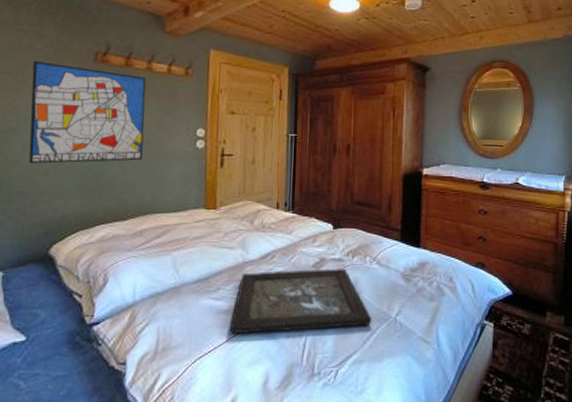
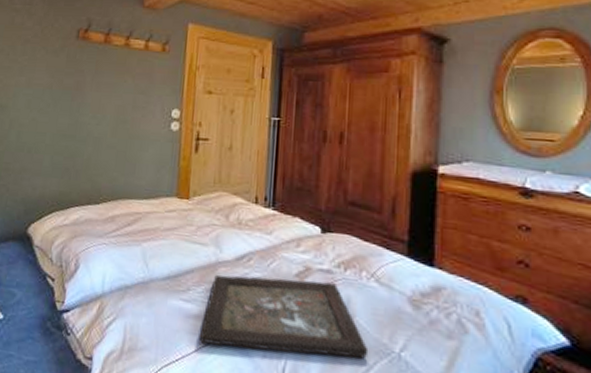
wall art: present [28,61,146,164] -> none [14,39,123,142]

